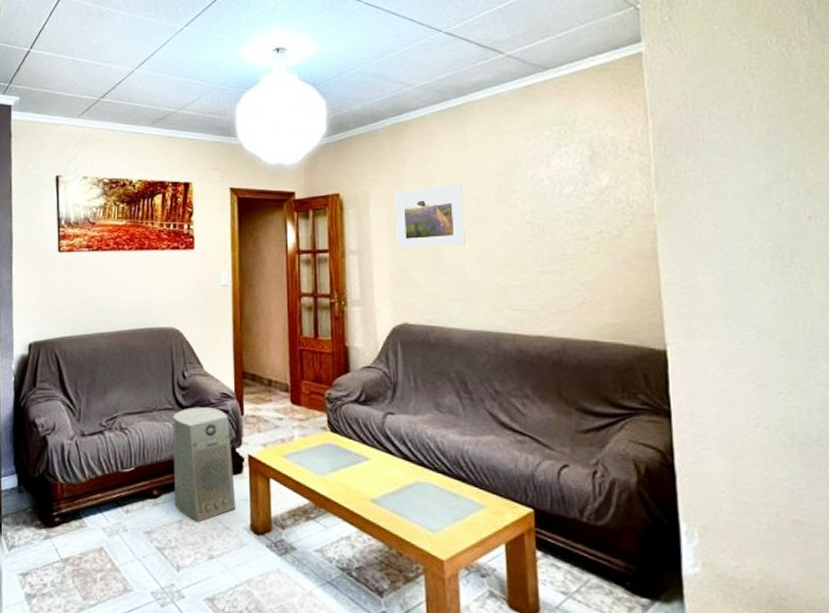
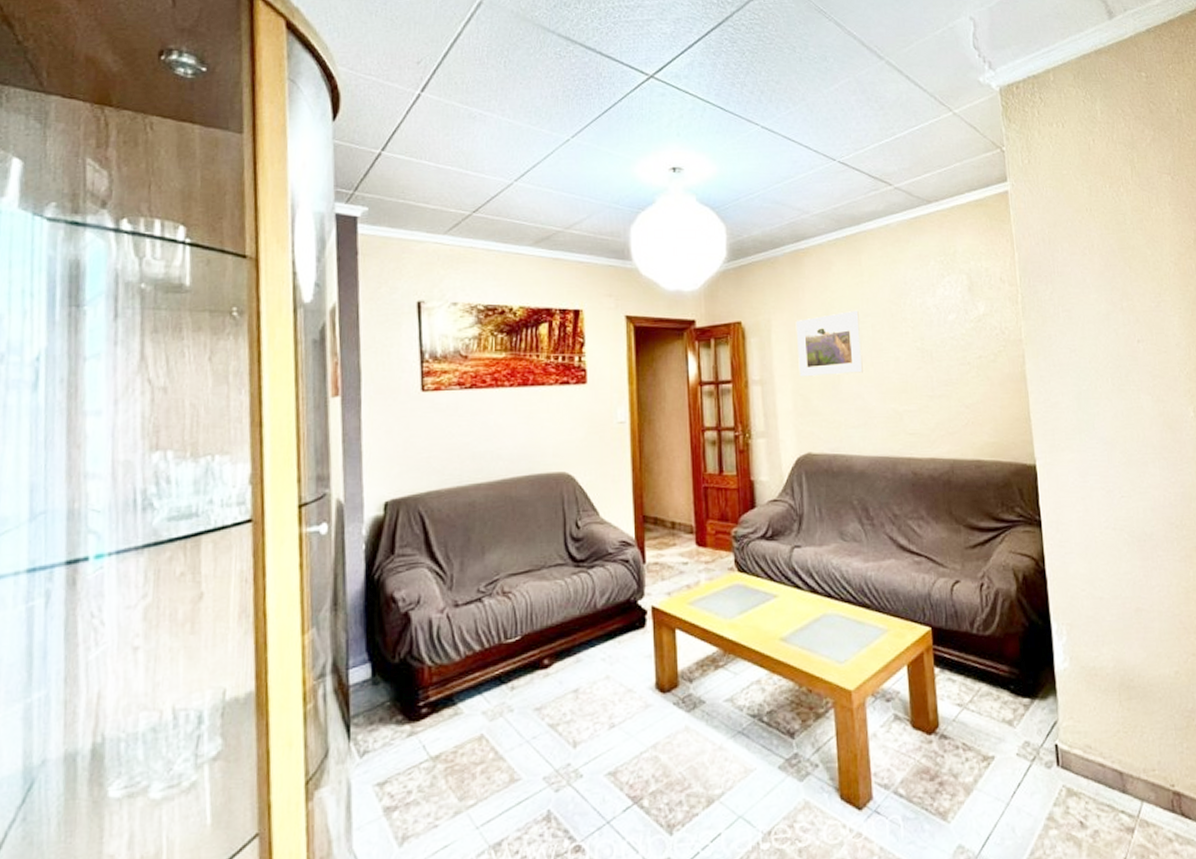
air purifier: present [173,407,236,523] -> none [566,558,639,689]

